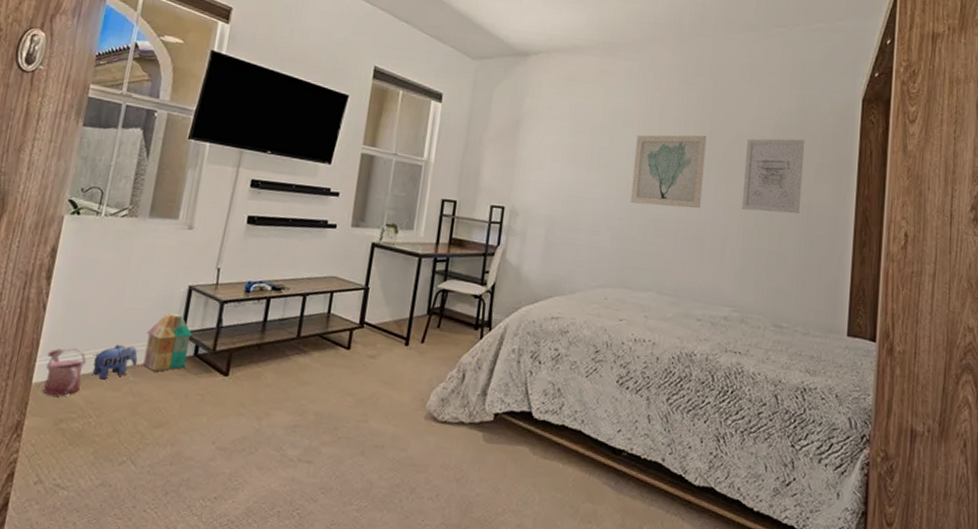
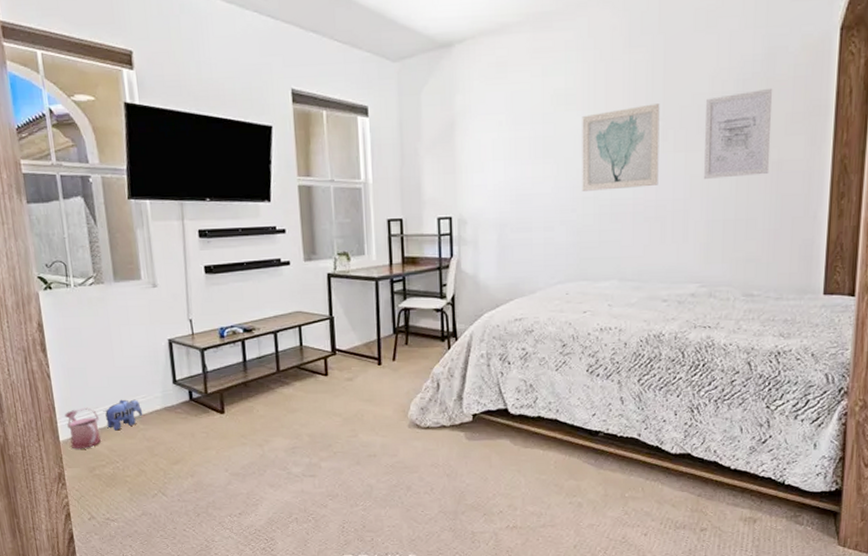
toy house: present [143,313,193,372] -> none [143,366,185,418]

